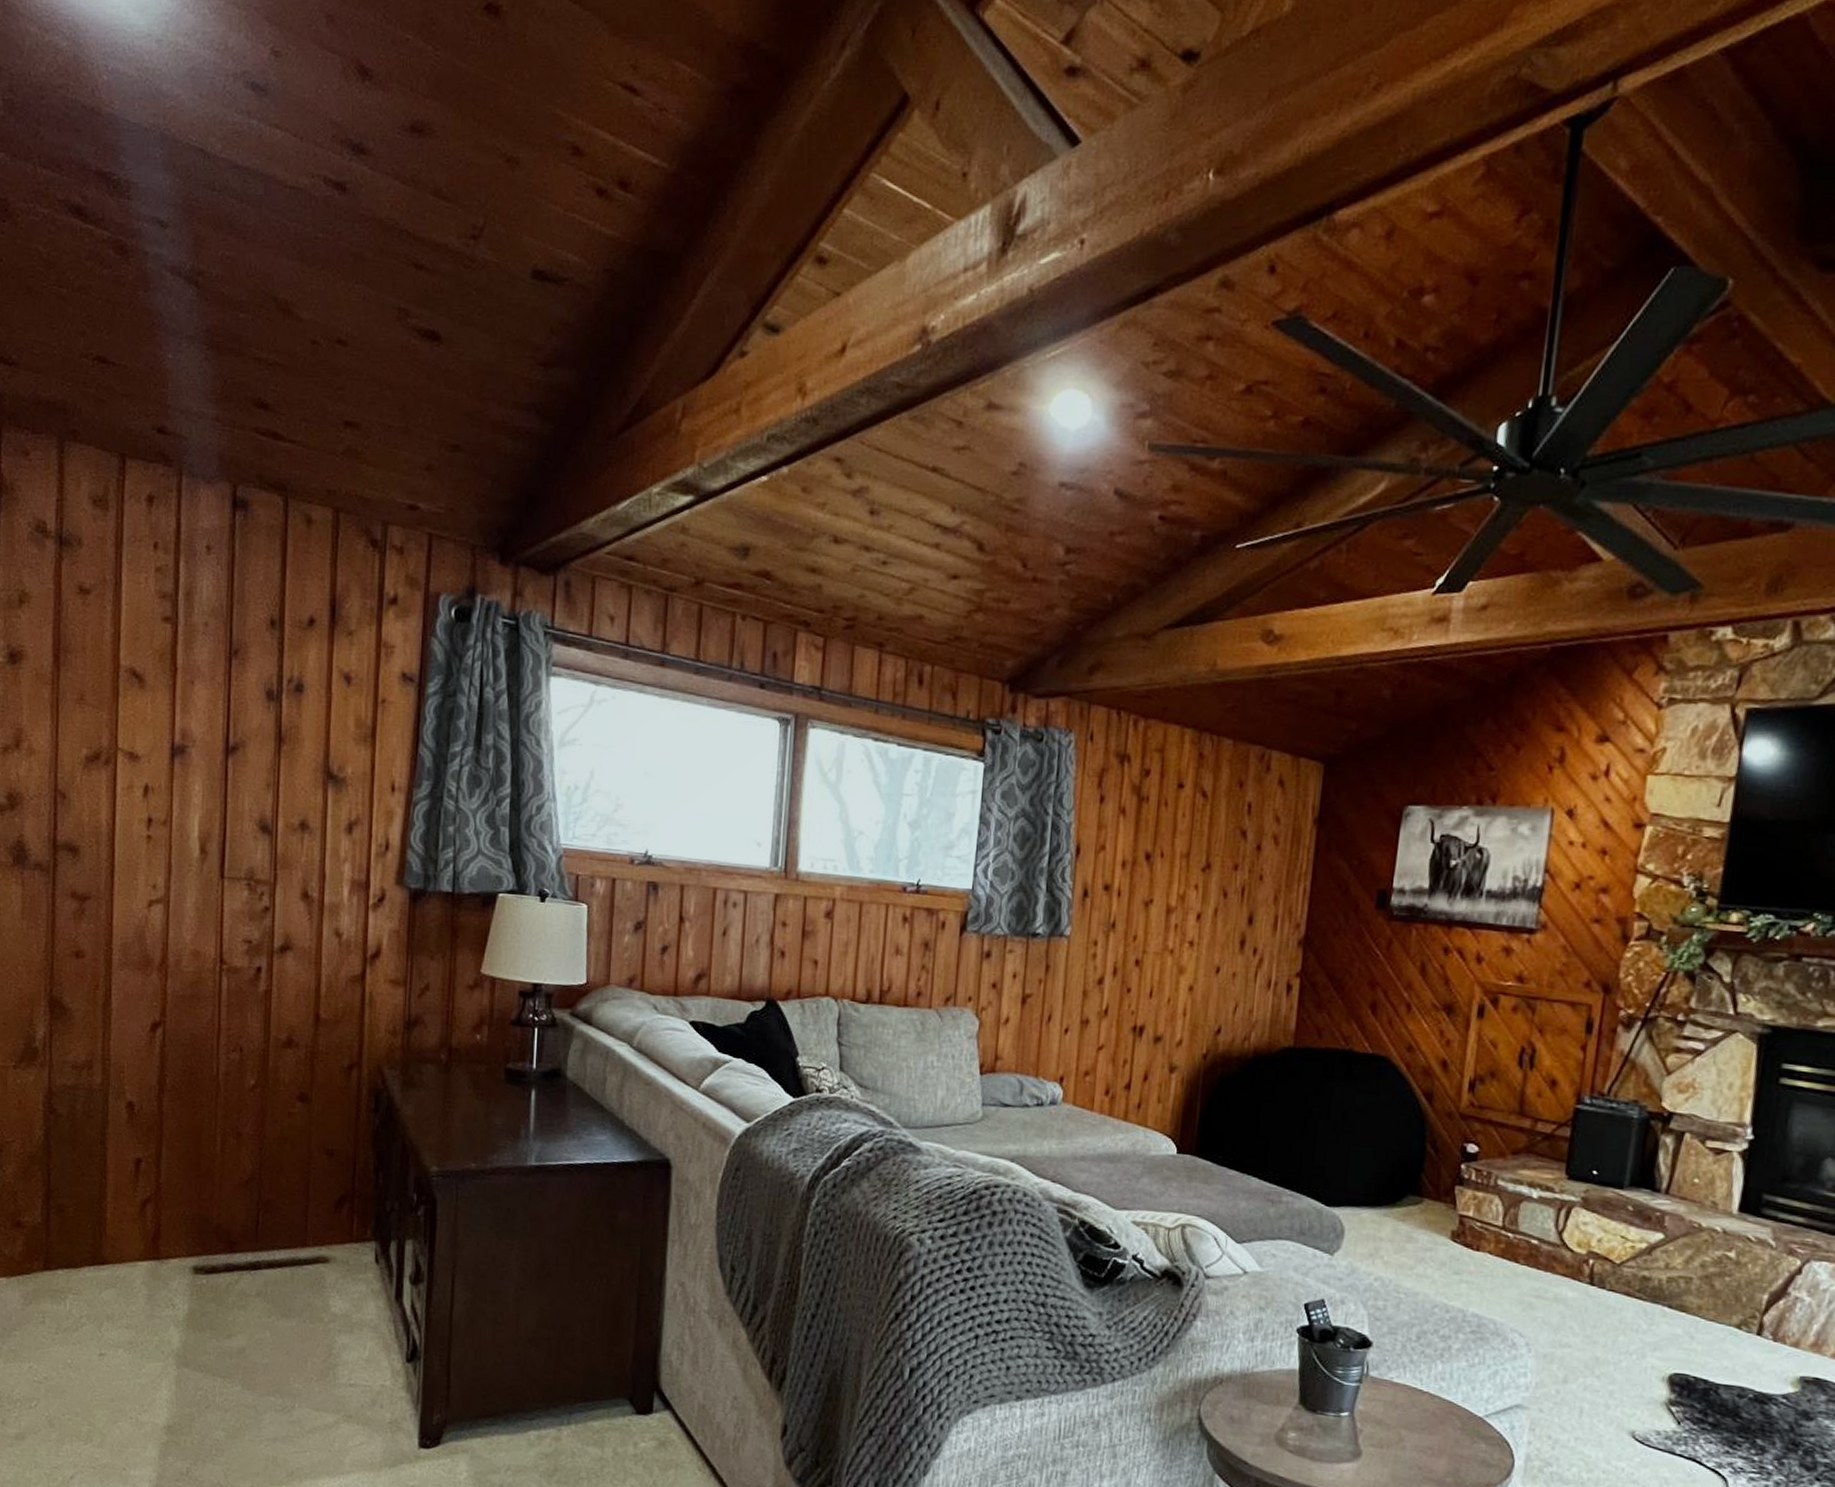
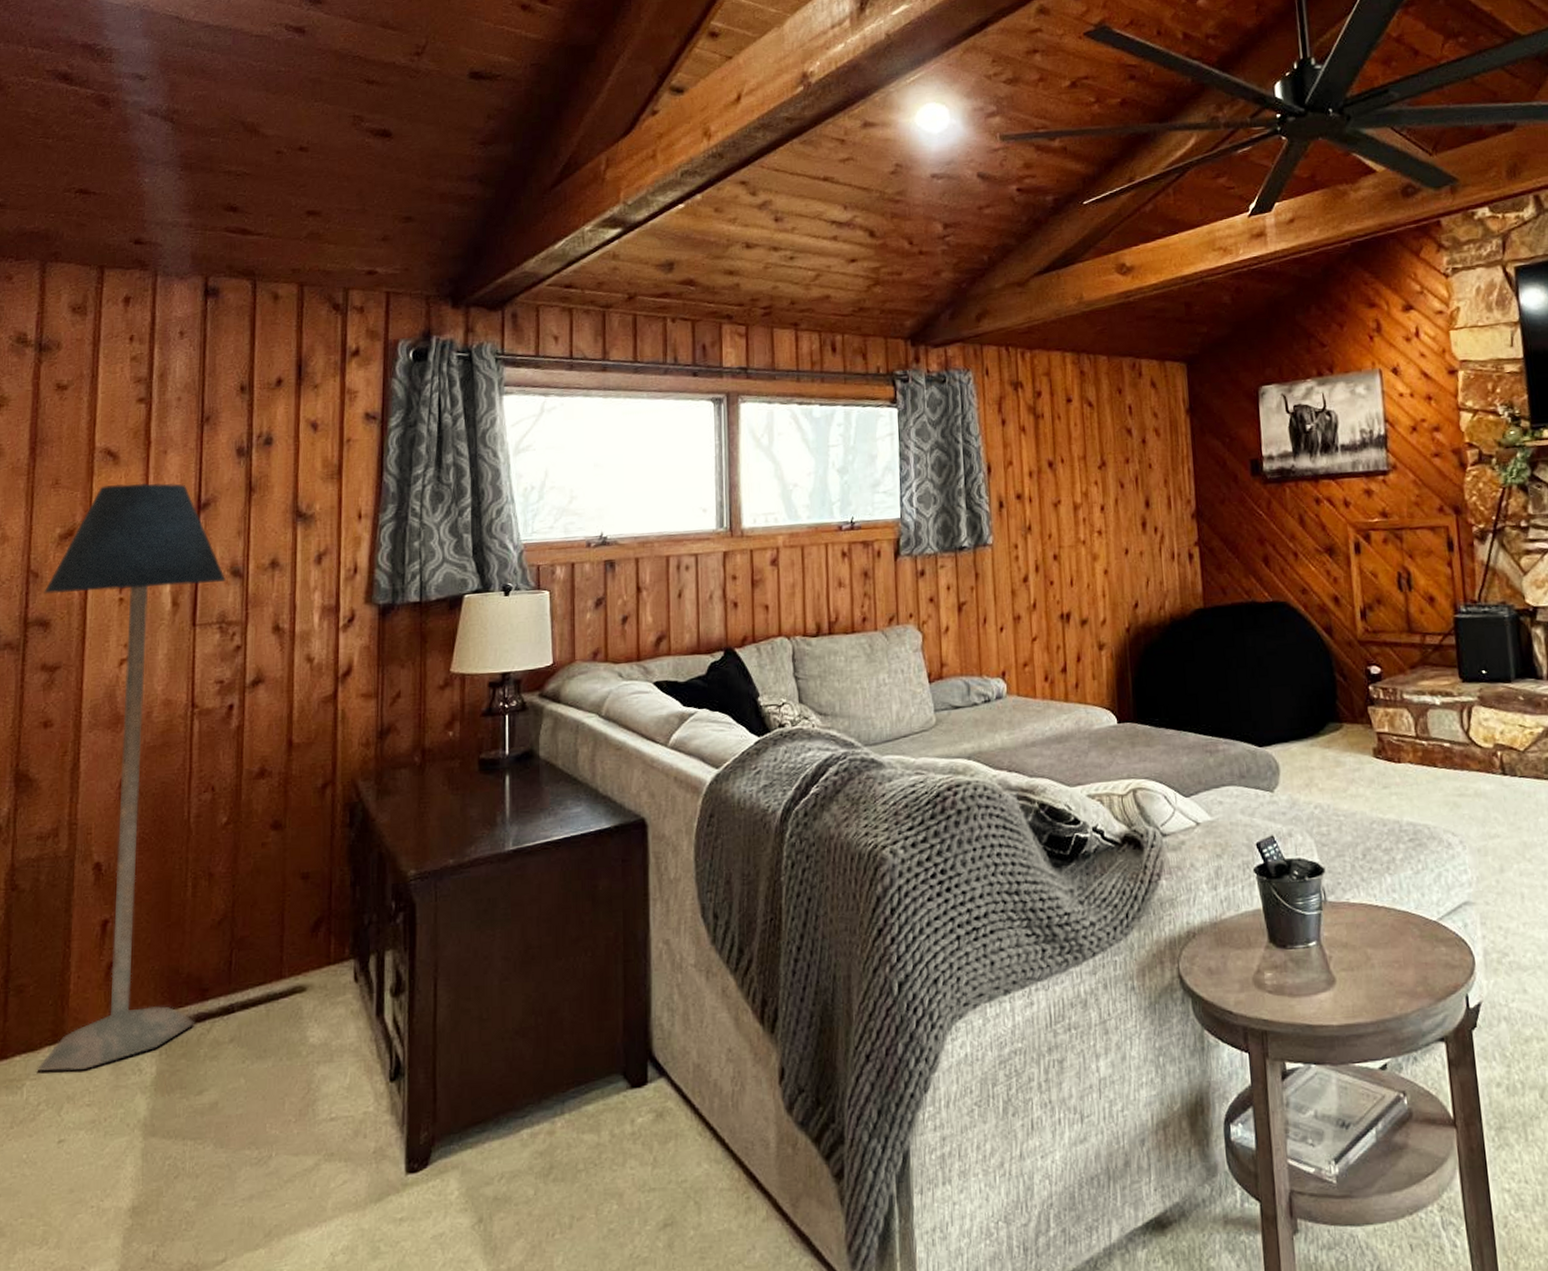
floor lamp: none [72,710,255,1295] -> present [37,482,227,1072]

